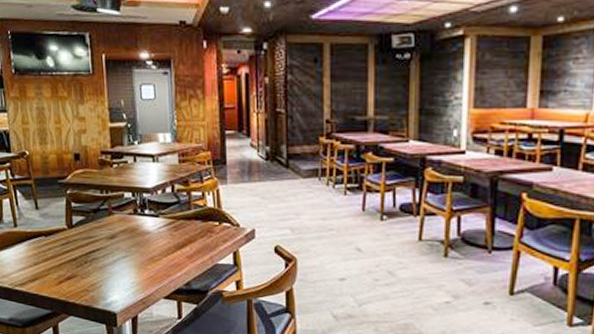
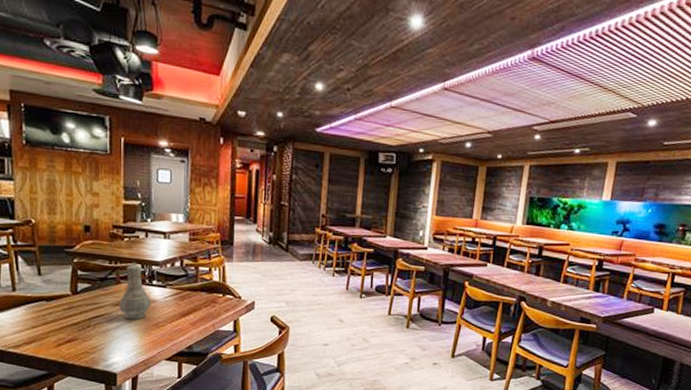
vase: none [113,191,145,255] -> present [119,262,151,321]

